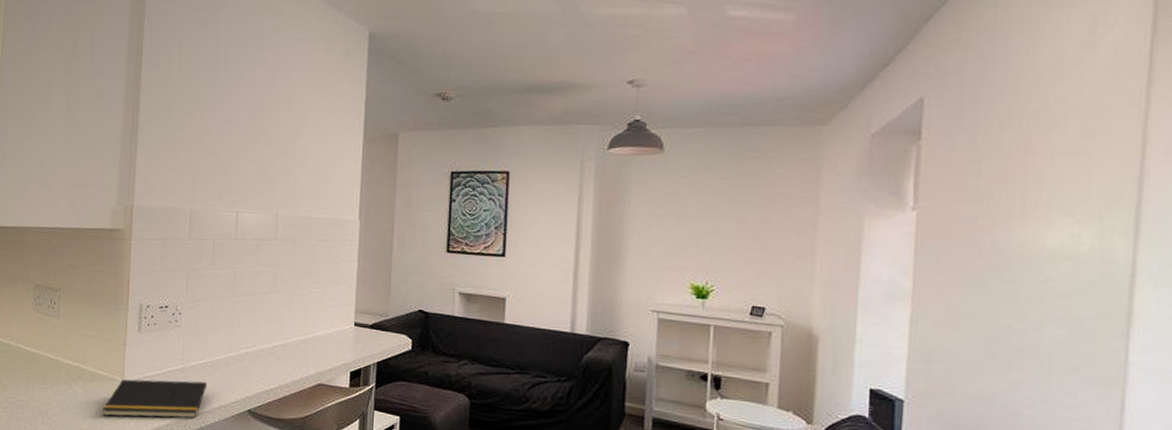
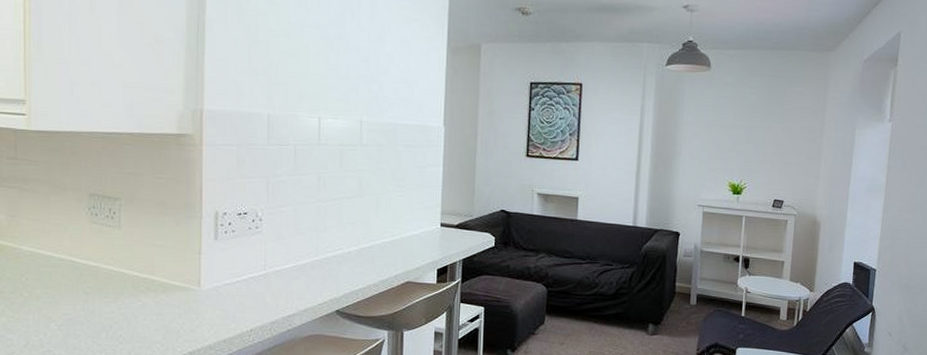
notepad: present [102,379,208,419] -> none [177,285,293,326]

